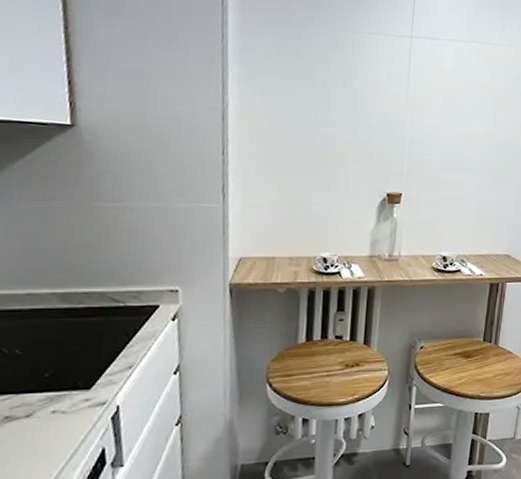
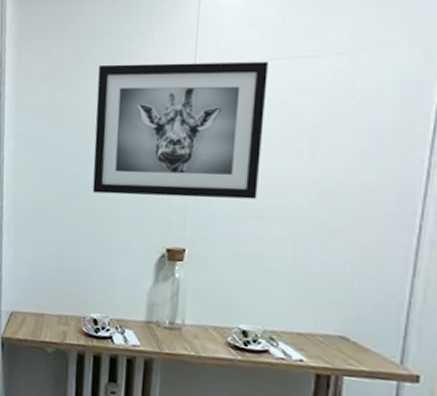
wall art: none [322,22,466,154] -> present [92,61,268,200]

